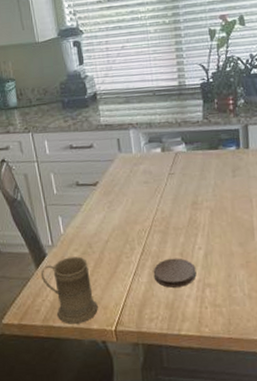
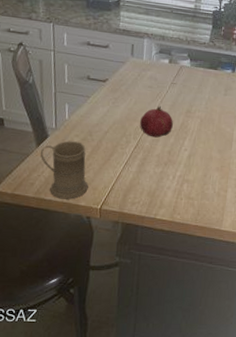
fruit: none [142,201,180,240] -> present [140,105,173,138]
coaster: present [153,258,197,288] -> none [142,154,179,180]

